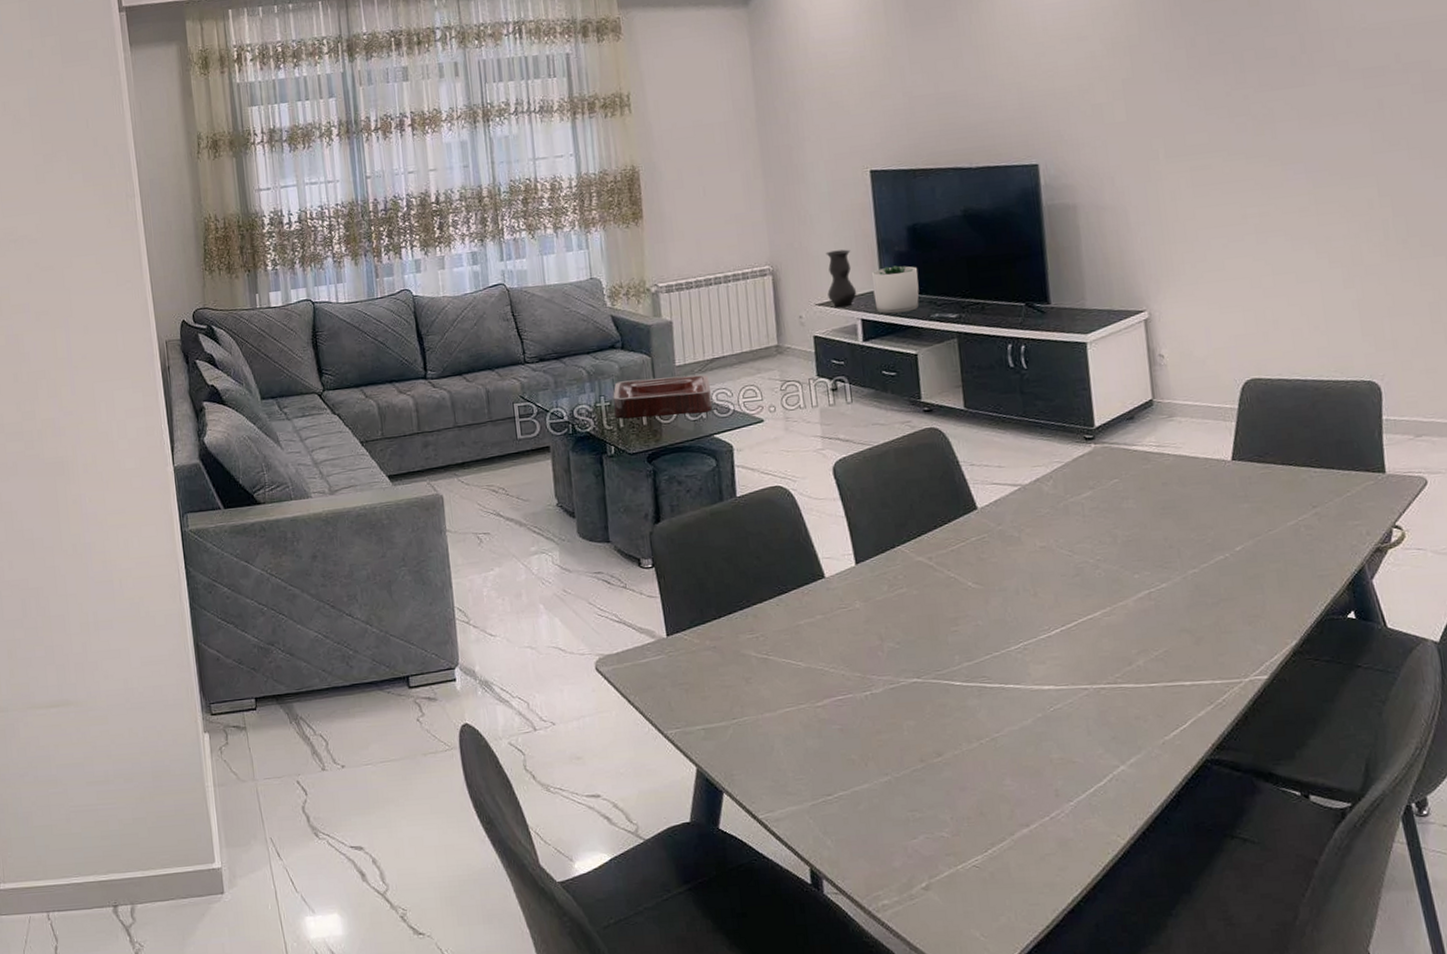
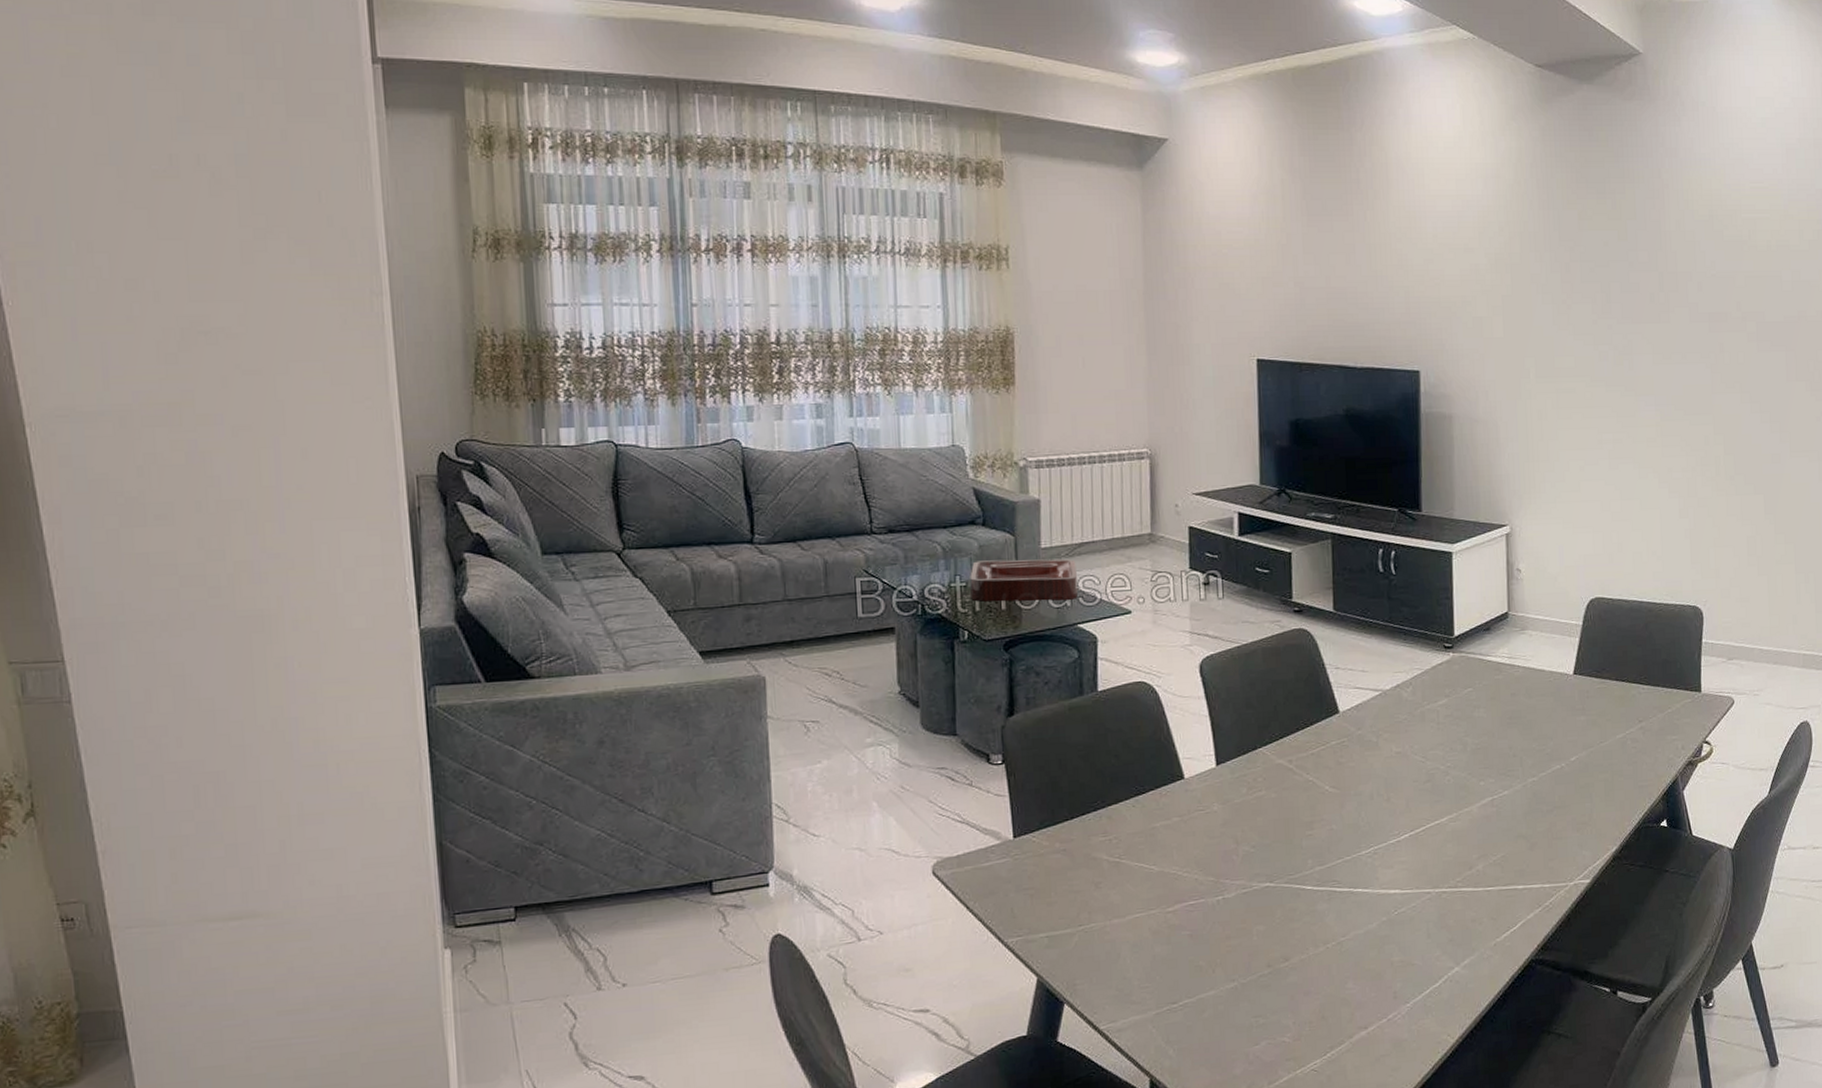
vase: present [825,249,857,308] -> none [1206,438,1236,499]
planter: present [871,265,920,314] -> none [1251,460,1298,509]

